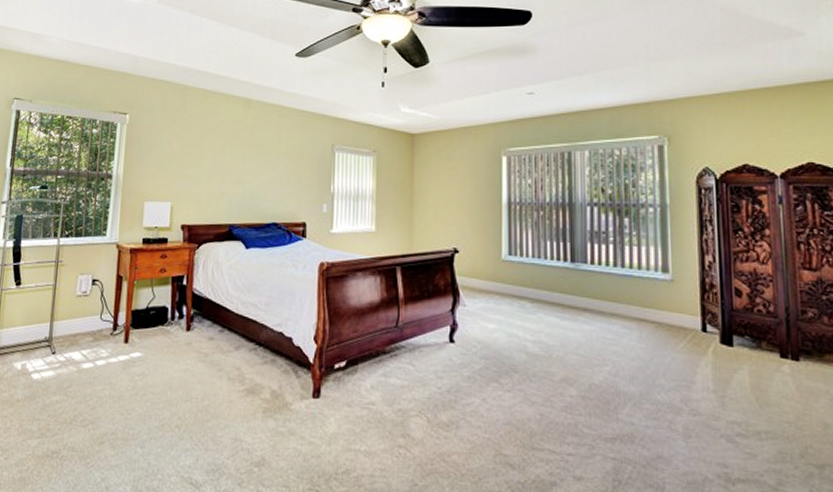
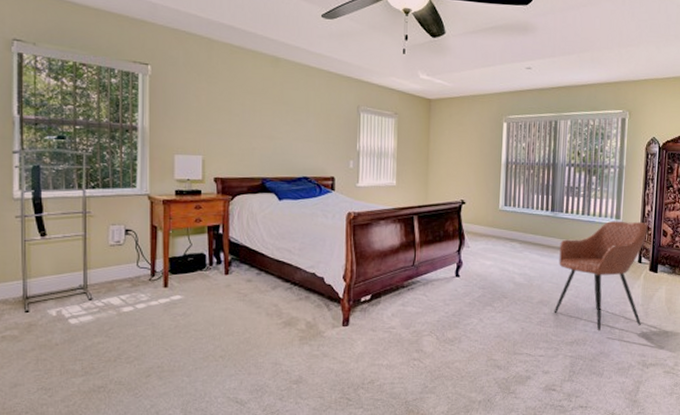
armchair: none [584,274,716,425] -> present [554,220,648,331]

